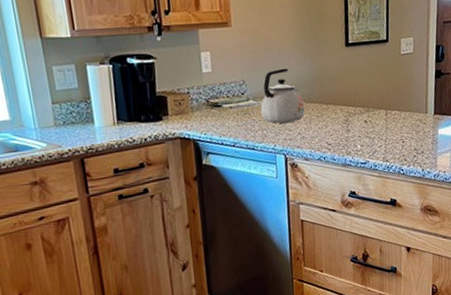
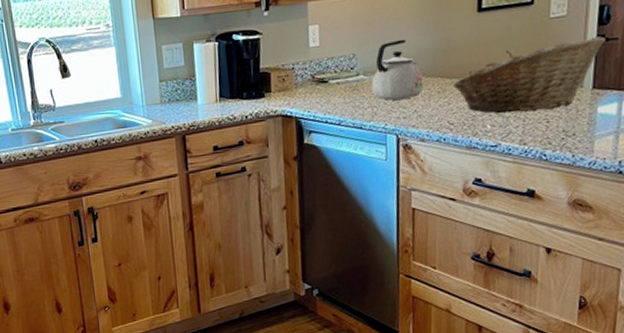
fruit basket: none [328,71,442,136] -> present [452,36,606,114]

